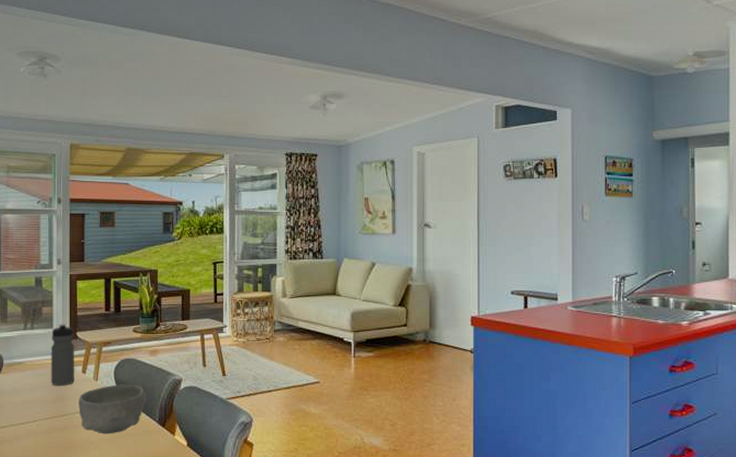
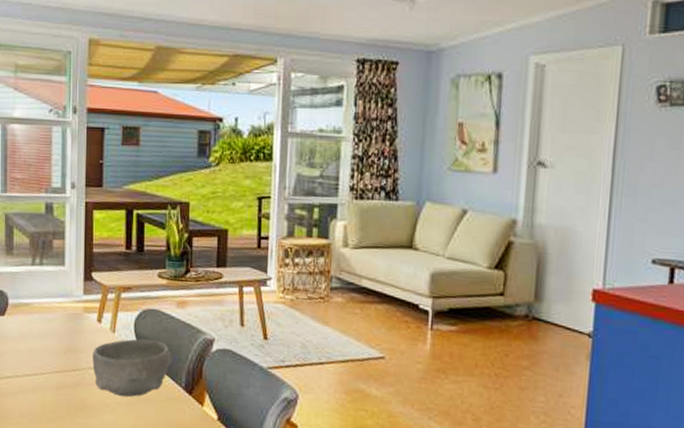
water bottle: present [50,323,74,386] -> none [61,260,89,335]

